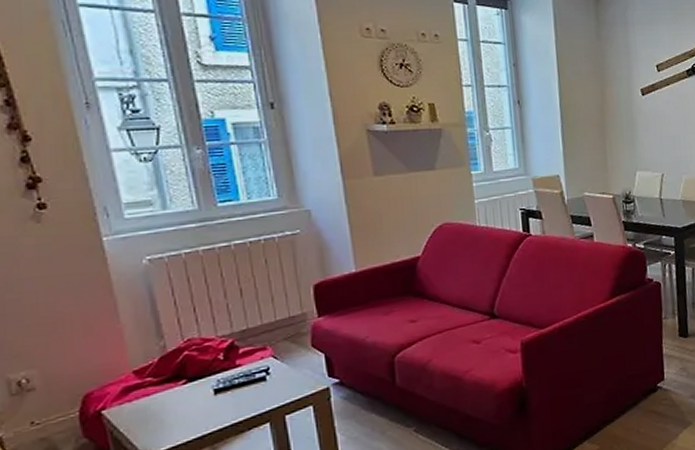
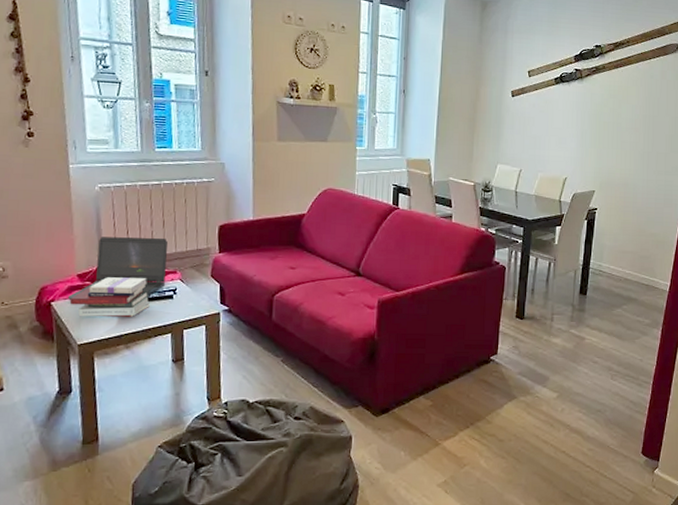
laptop computer: none [124,310,255,404] -> present [68,237,169,300]
books: none [127,361,237,423] -> present [69,277,150,318]

